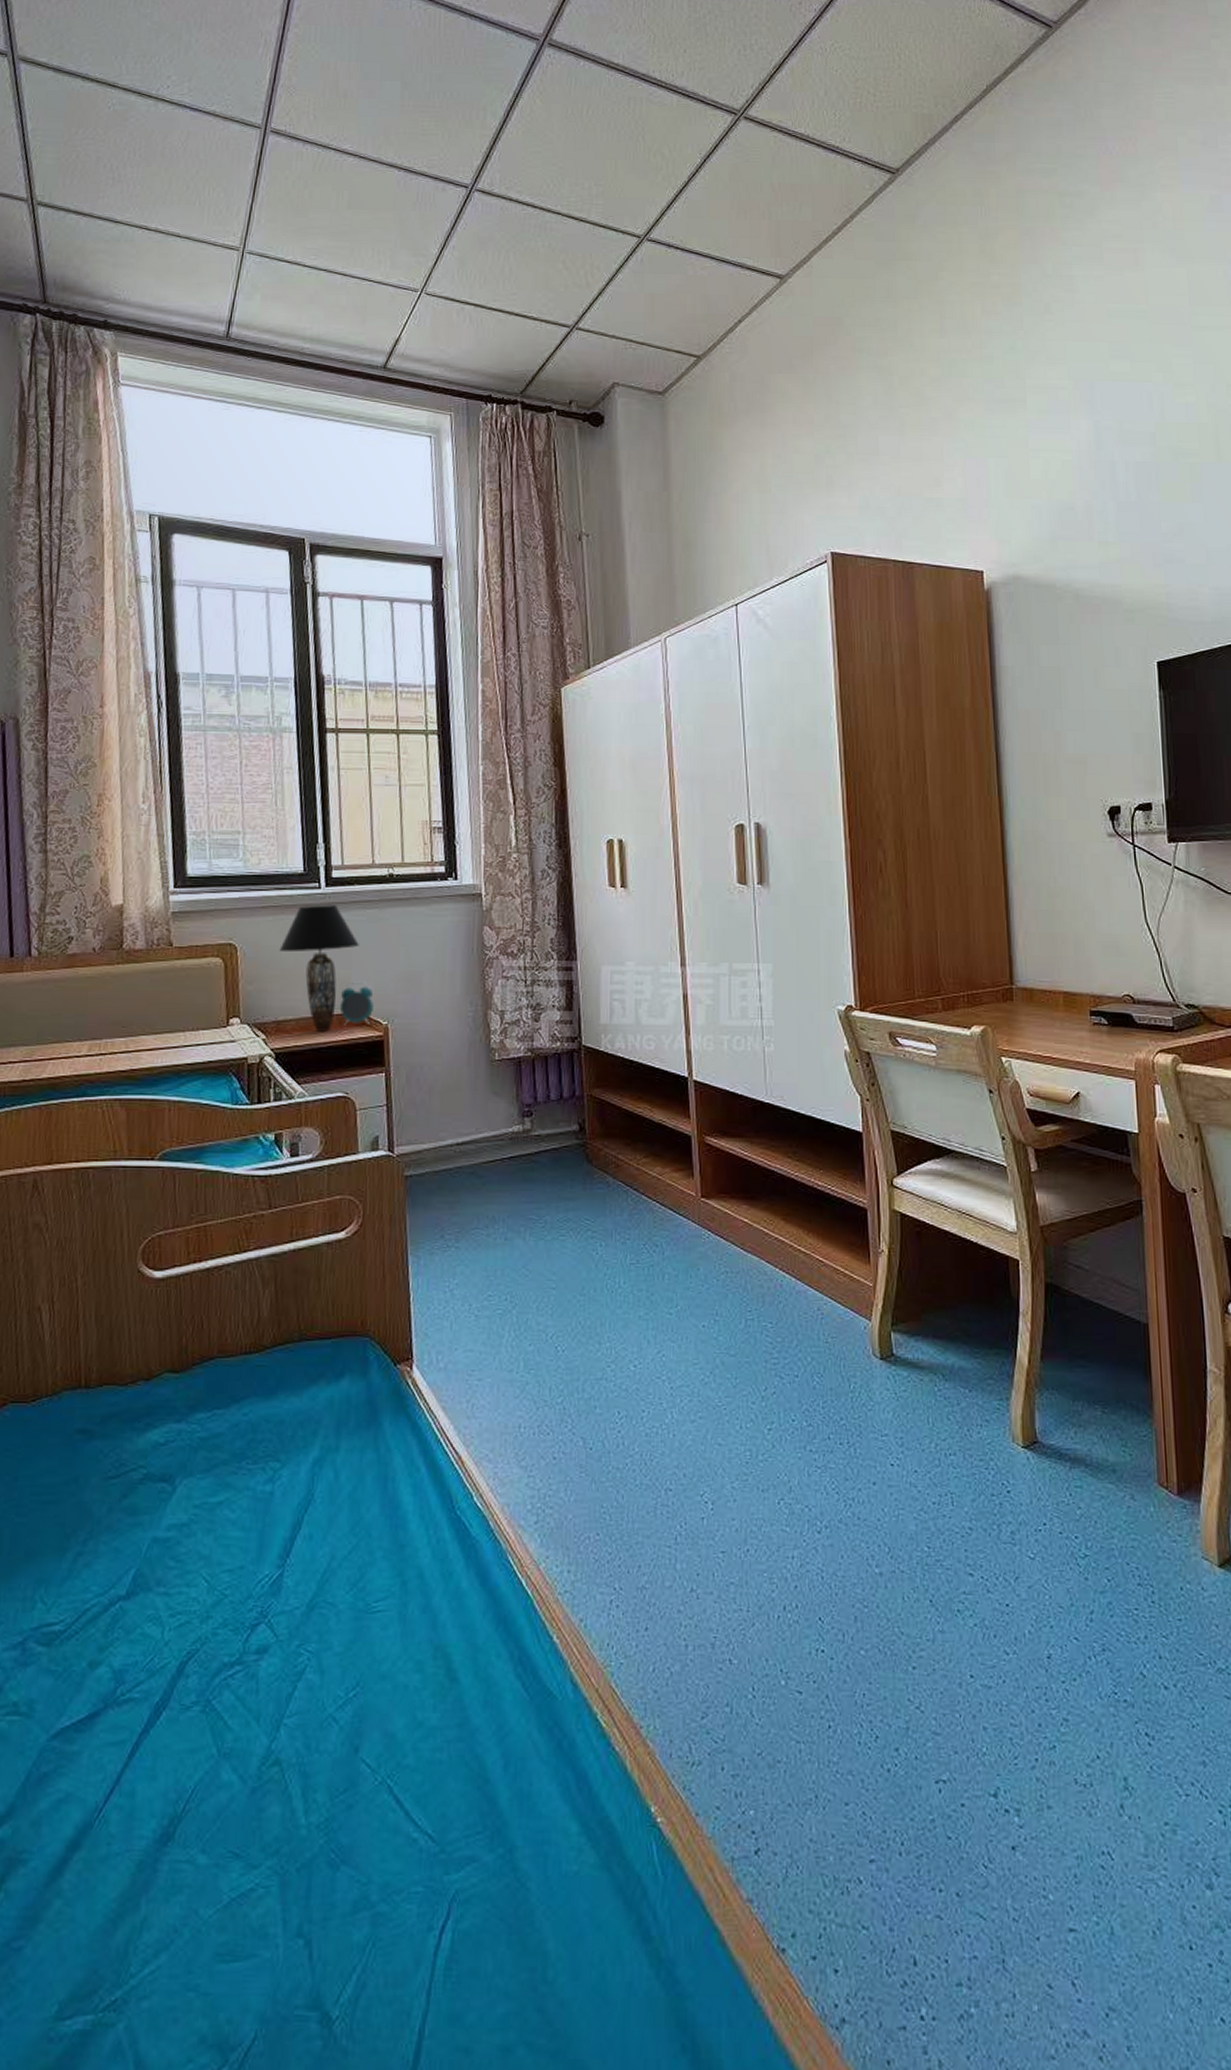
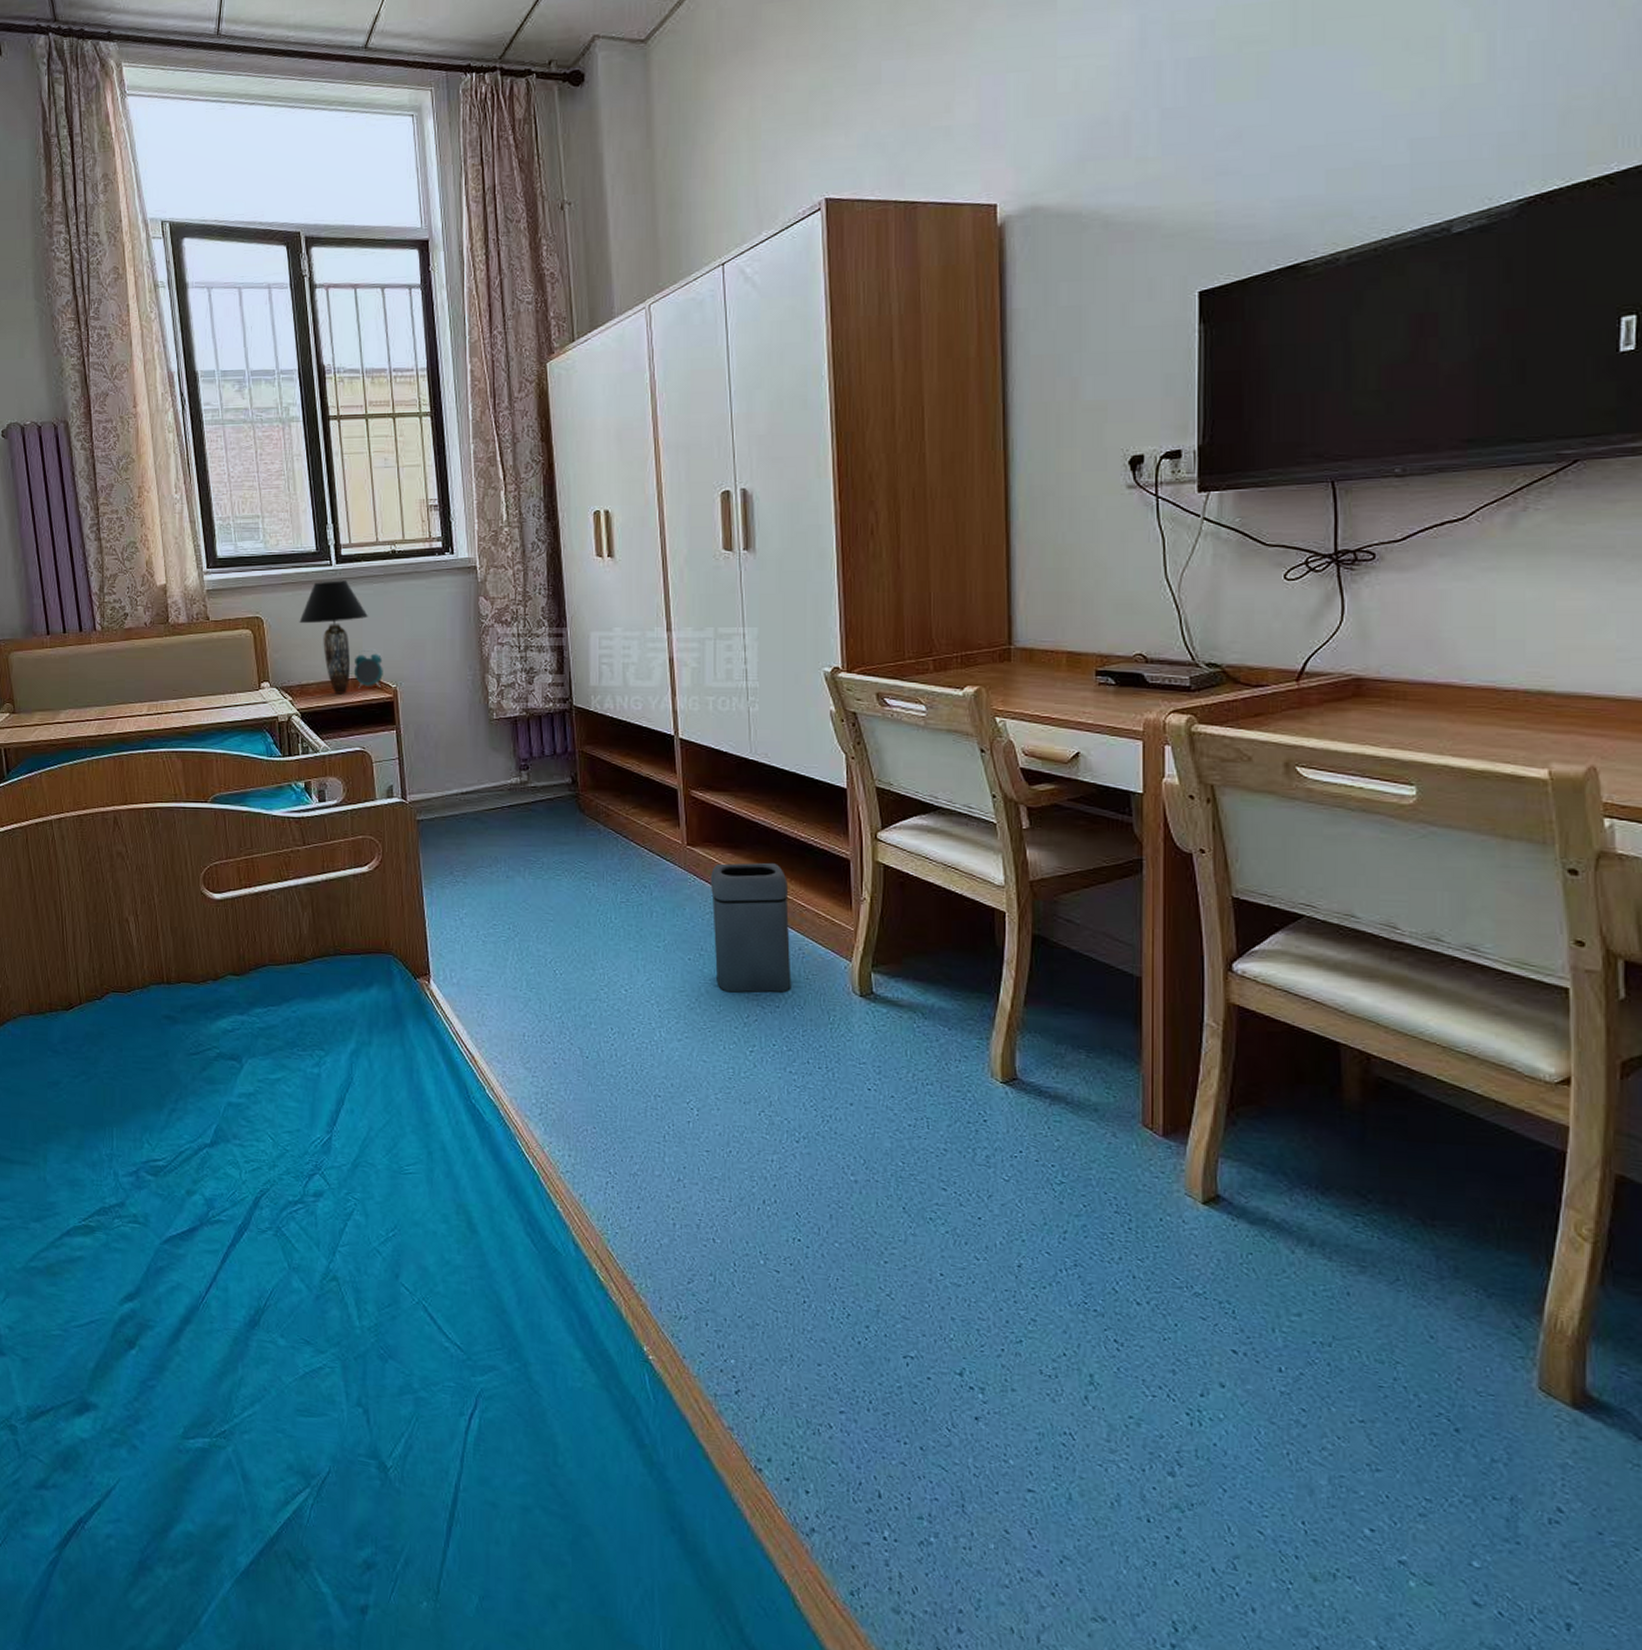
trash bin: none [726,1214,810,1362] -> present [711,862,791,993]

